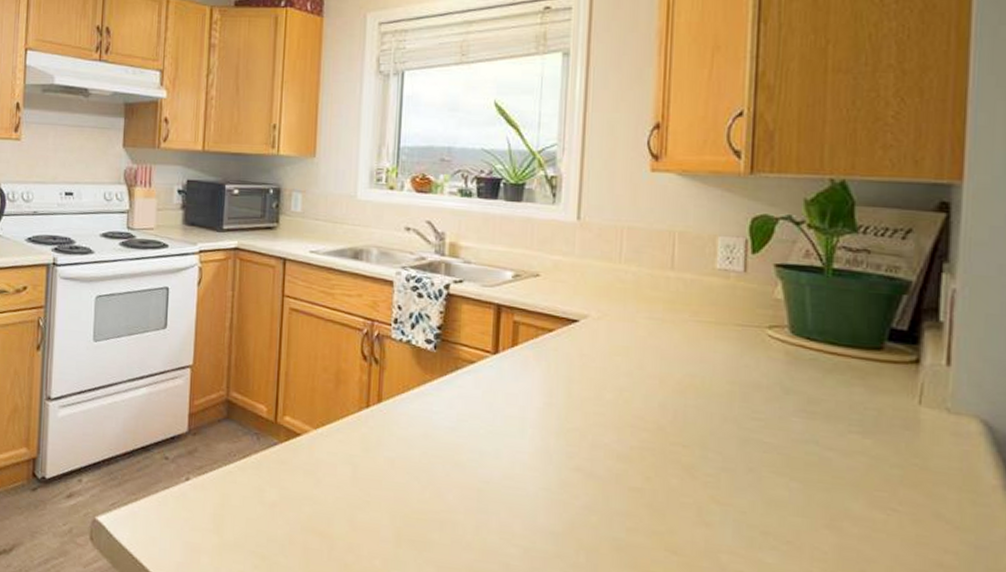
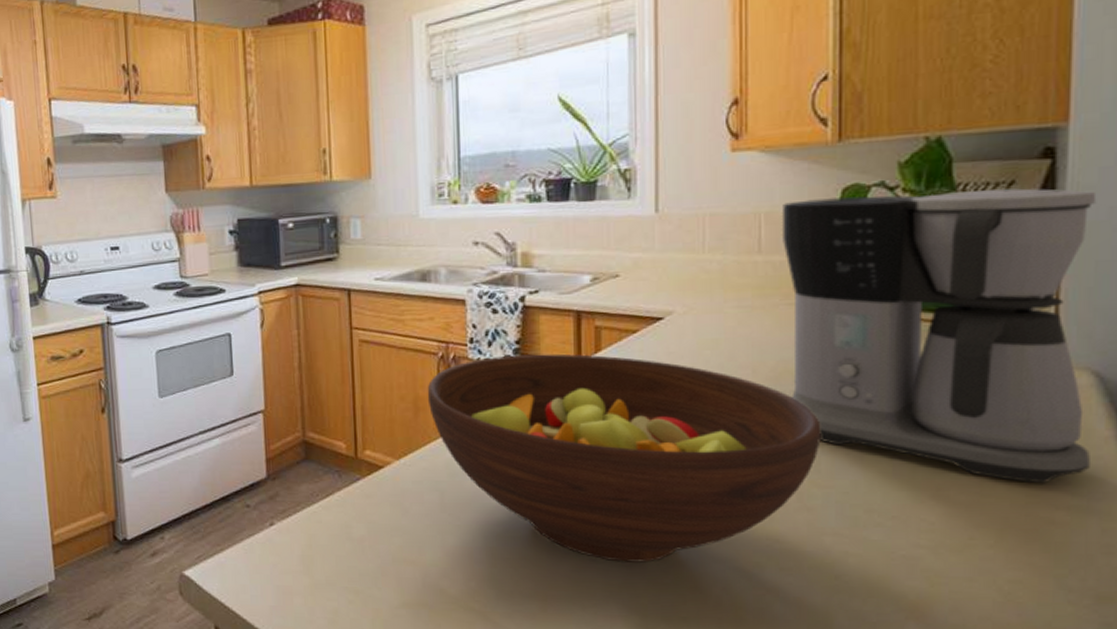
fruit bowl: none [349,339,723,560] -> present [427,353,821,563]
coffee maker: none [694,224,988,526] -> present [783,188,1097,484]

